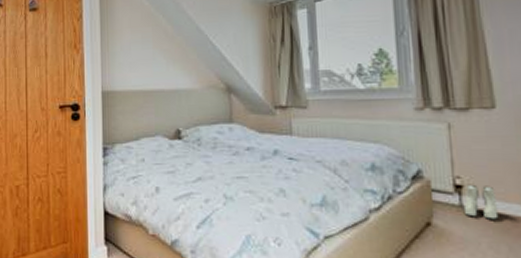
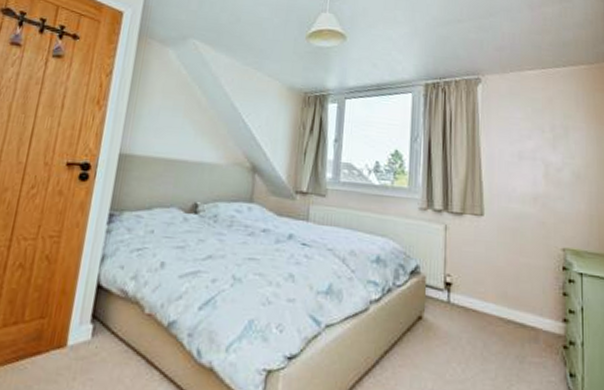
boots: present [465,184,499,219] -> none [451,282,478,317]

